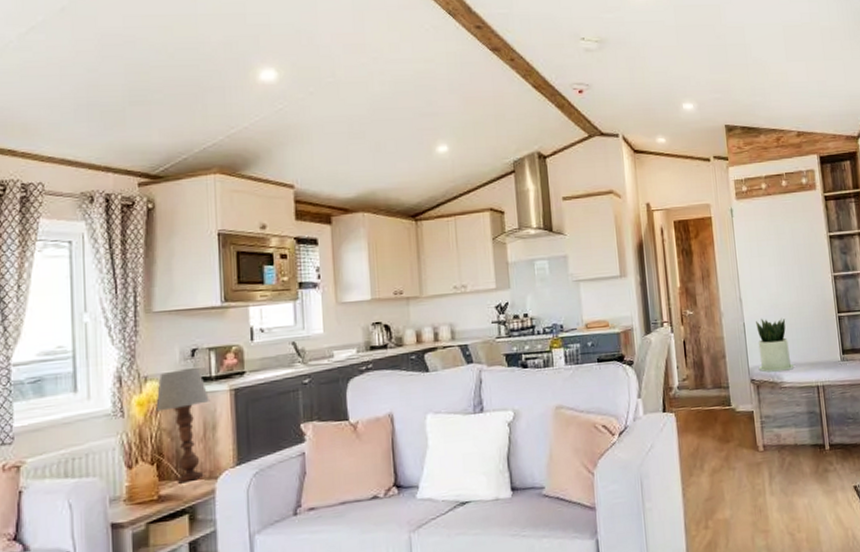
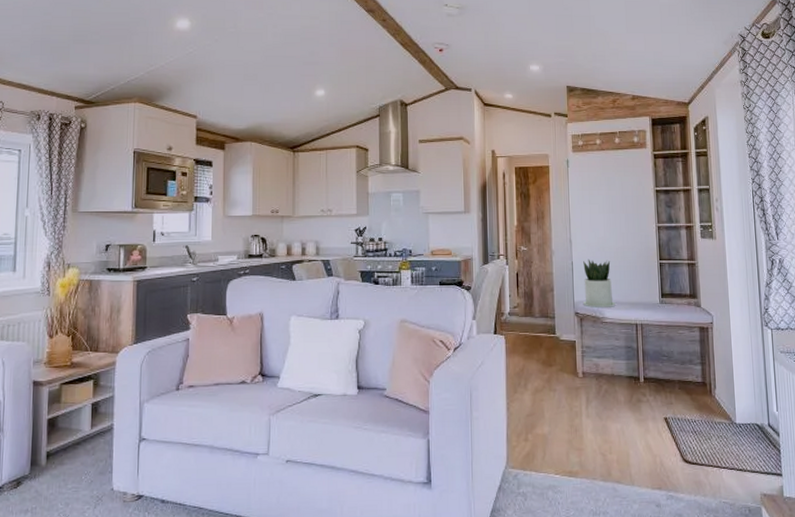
table lamp: present [156,368,209,484] -> none [74,261,117,354]

